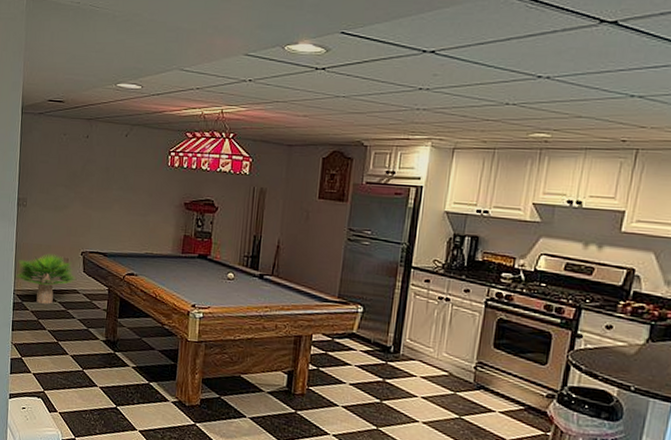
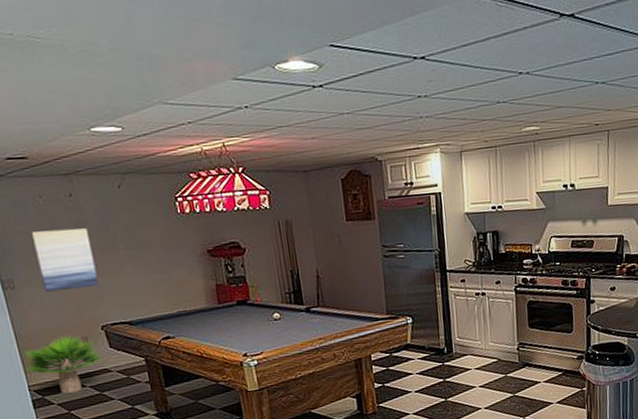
wall art: none [47,163,93,218] -> present [31,228,99,292]

